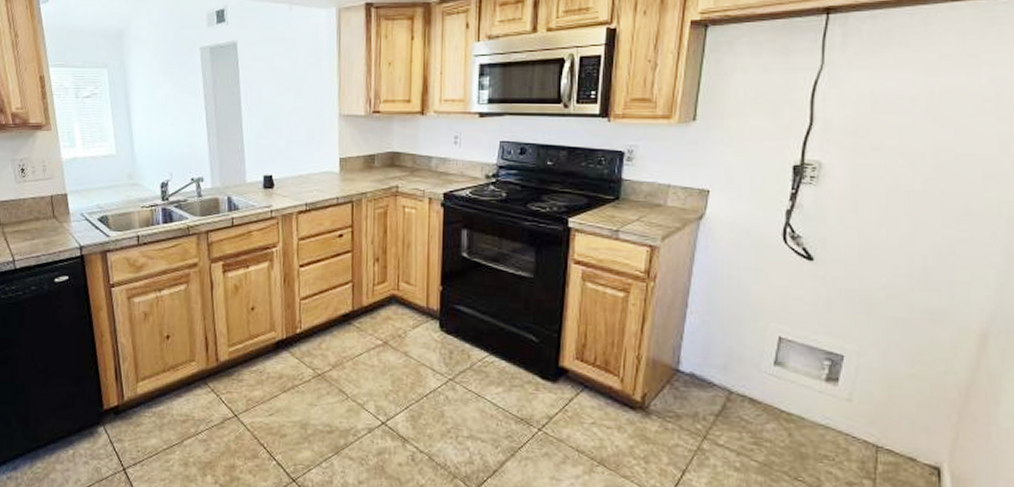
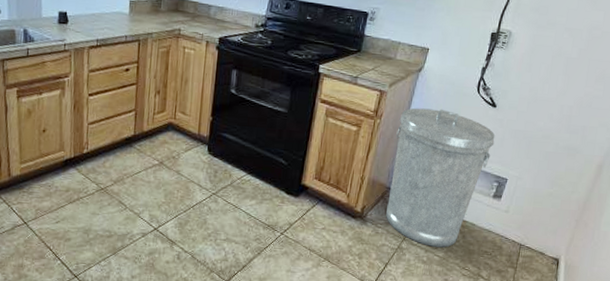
trash can: none [676,265,818,450] -> present [386,108,495,248]

